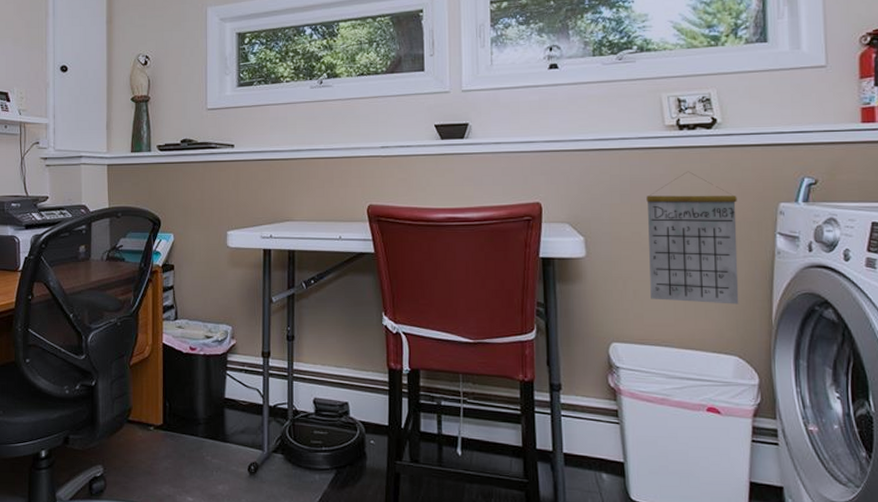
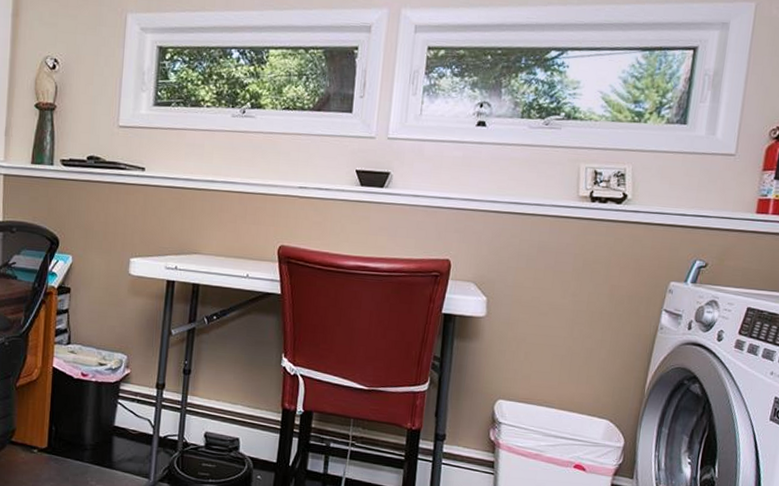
calendar: present [646,171,739,304] -> none [540,243,633,373]

